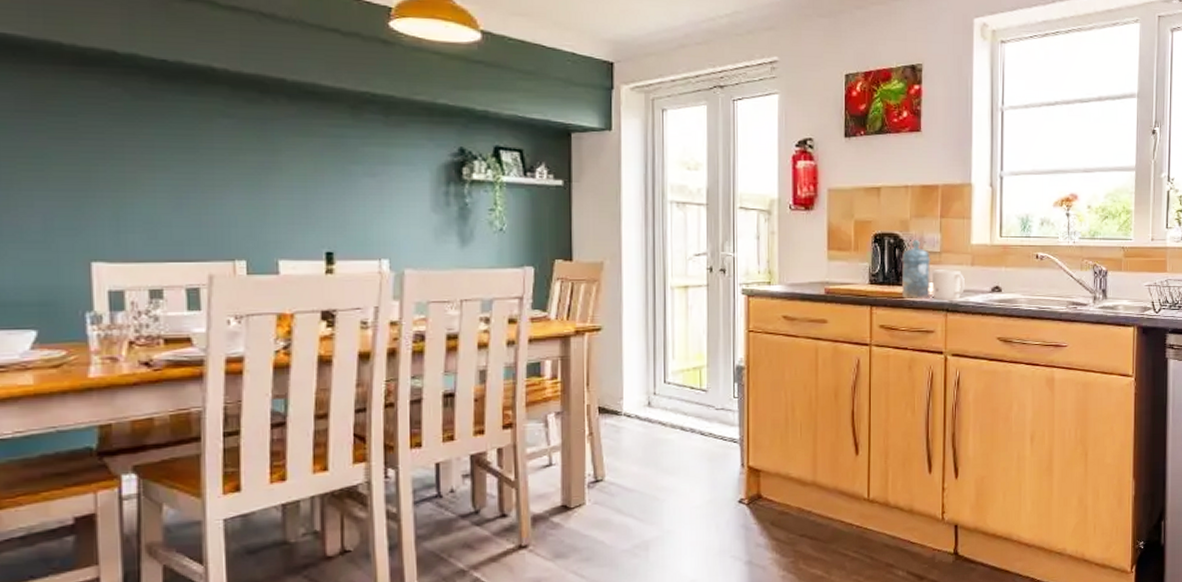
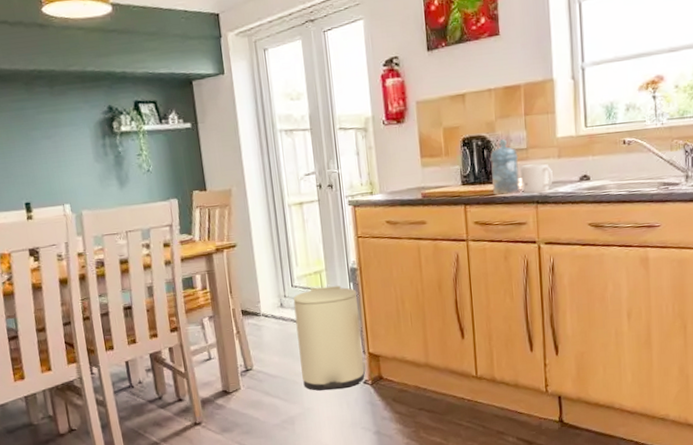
pedal bin: none [664,385,742,510] -> present [293,285,365,391]

